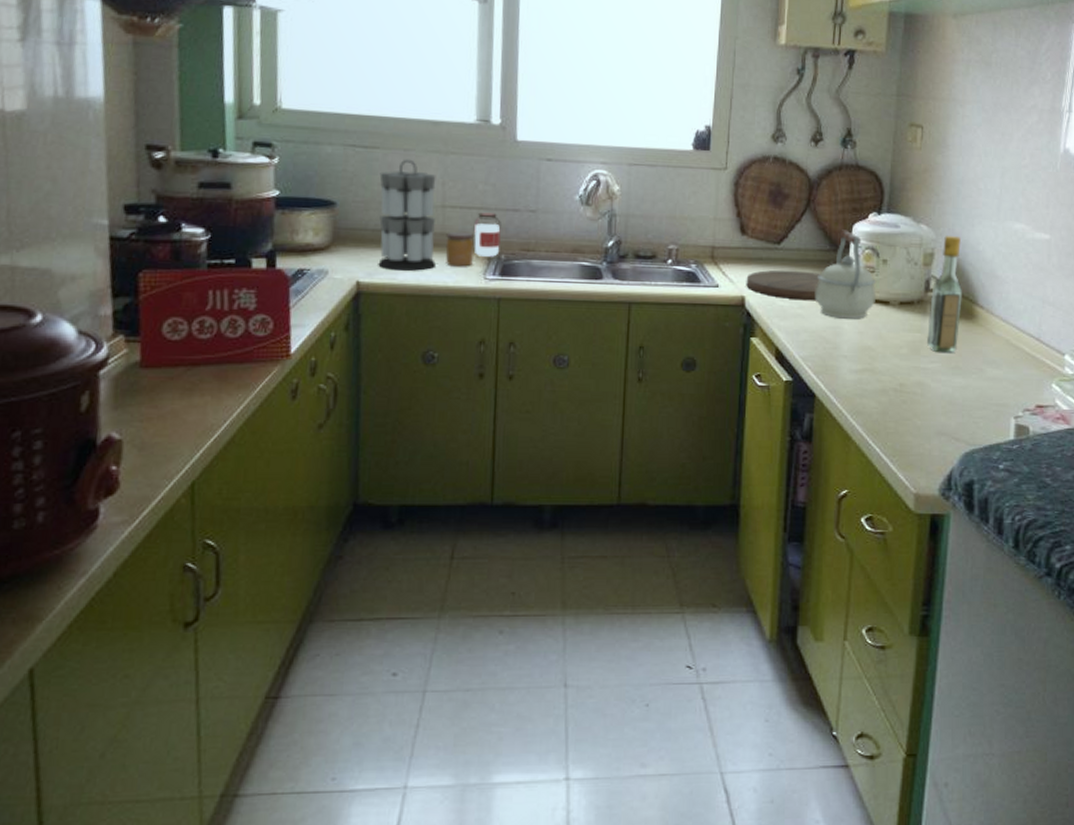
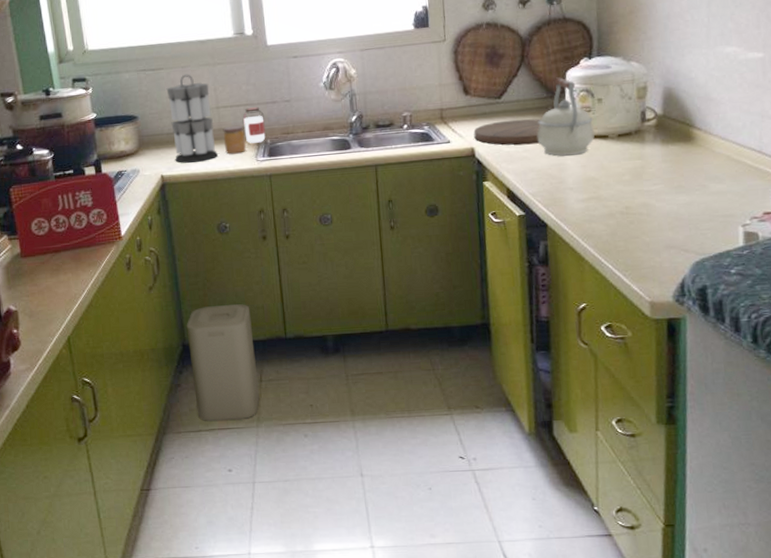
trash can: none [360,455,451,607] -> present [186,303,260,421]
bottle: present [927,235,962,352] -> none [647,67,679,175]

